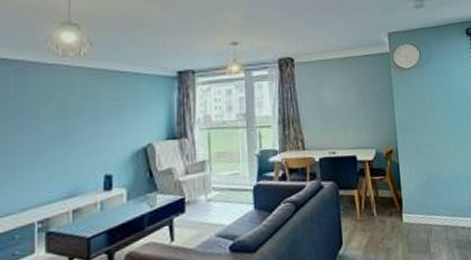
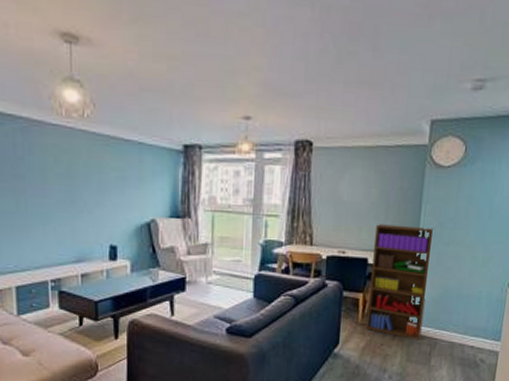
bookshelf: none [359,121,417,229] -> present [365,224,434,340]

